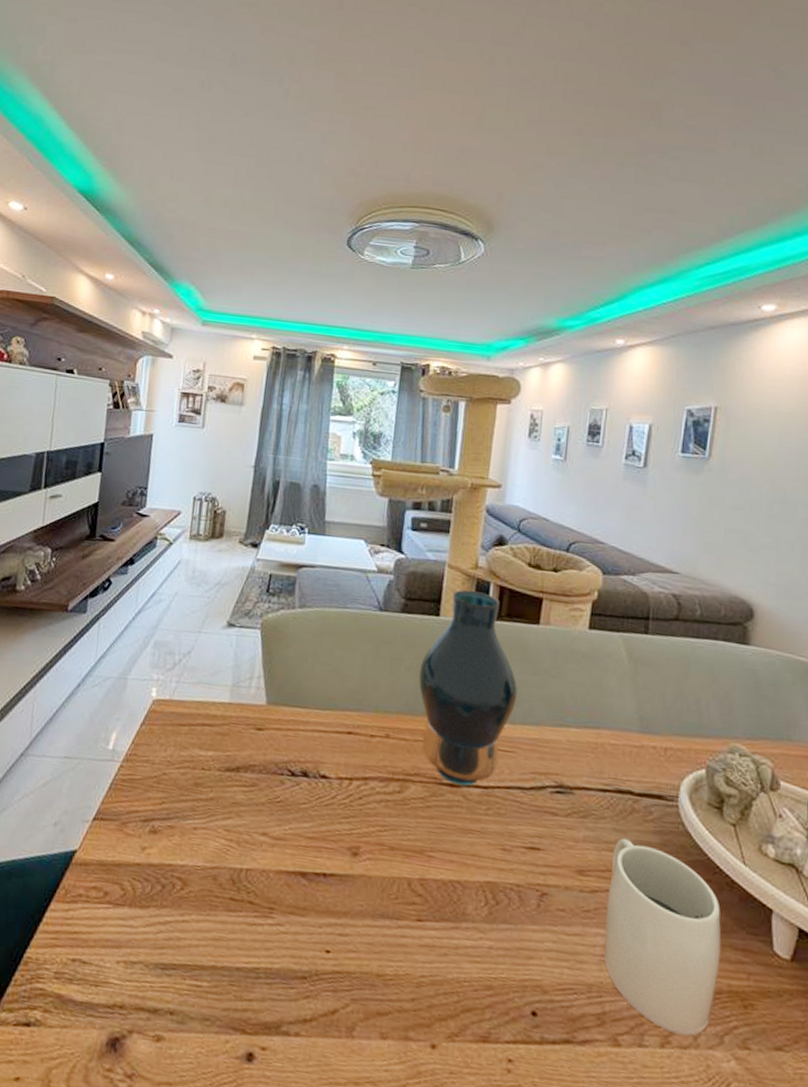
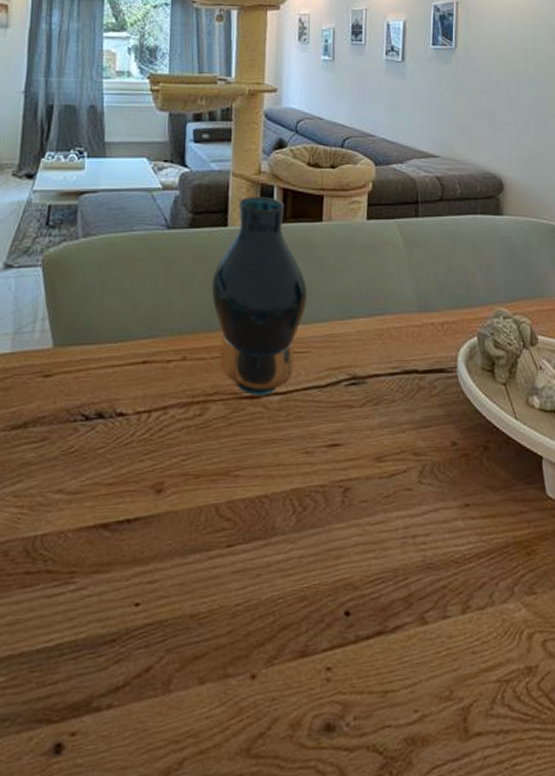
mug: present [604,837,722,1036] -> none [404,416,505,597]

